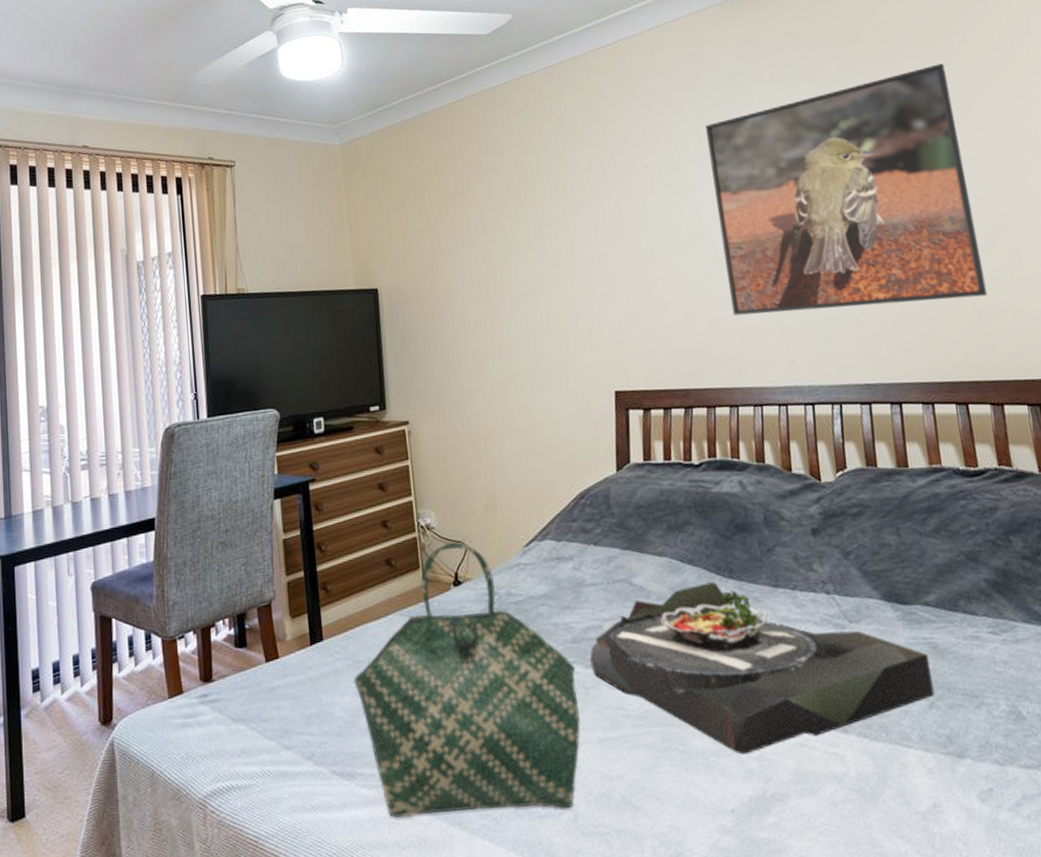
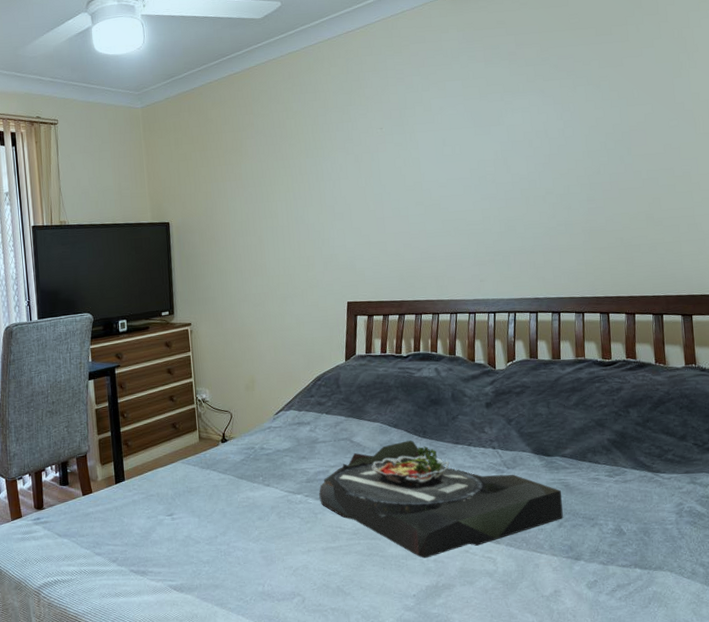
tote bag: present [353,542,581,818] -> none [147,411,311,601]
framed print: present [705,63,988,316] -> none [428,49,633,246]

